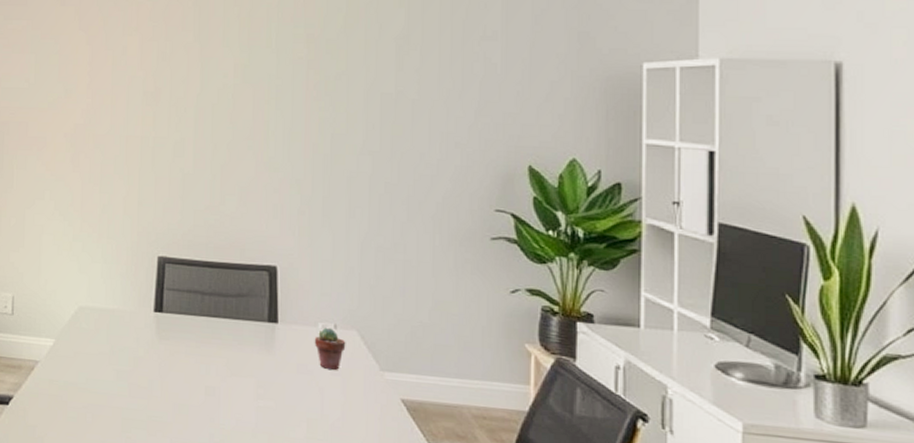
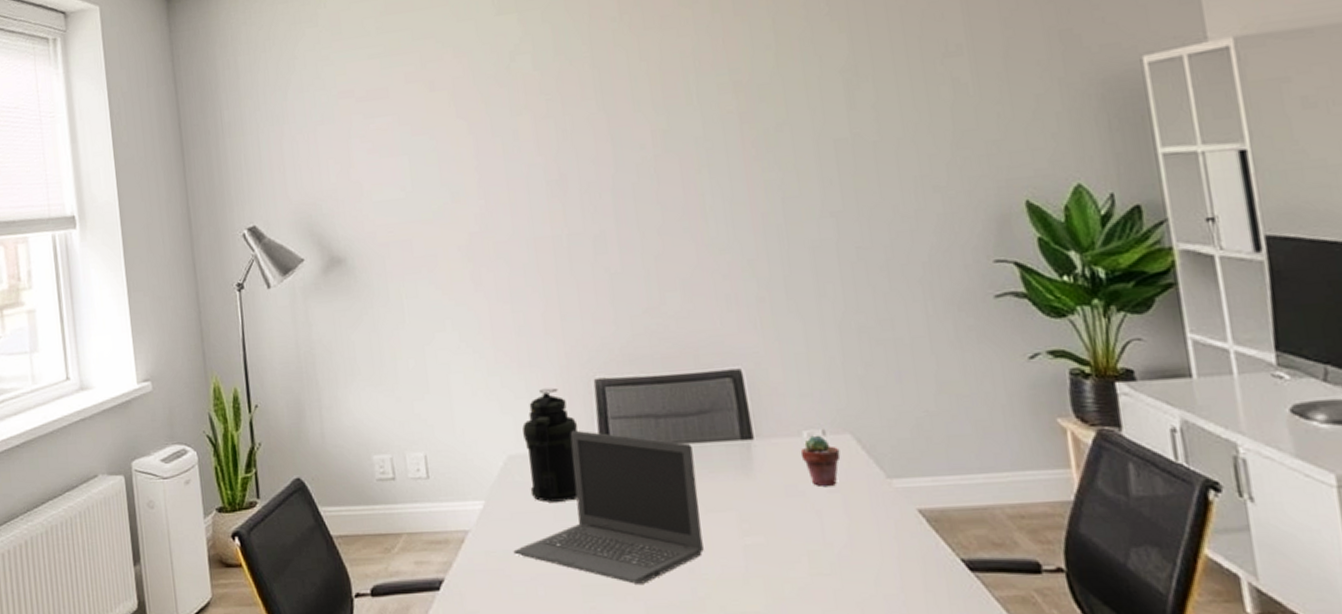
laptop computer: none [72,294,228,425] -> present [513,430,704,584]
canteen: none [93,257,139,350] -> present [522,388,578,502]

